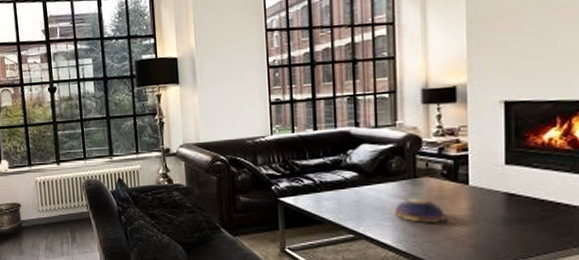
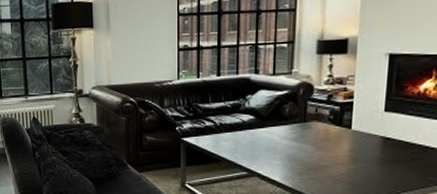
decorative bowl: present [394,198,446,223] -> none [284,140,329,162]

